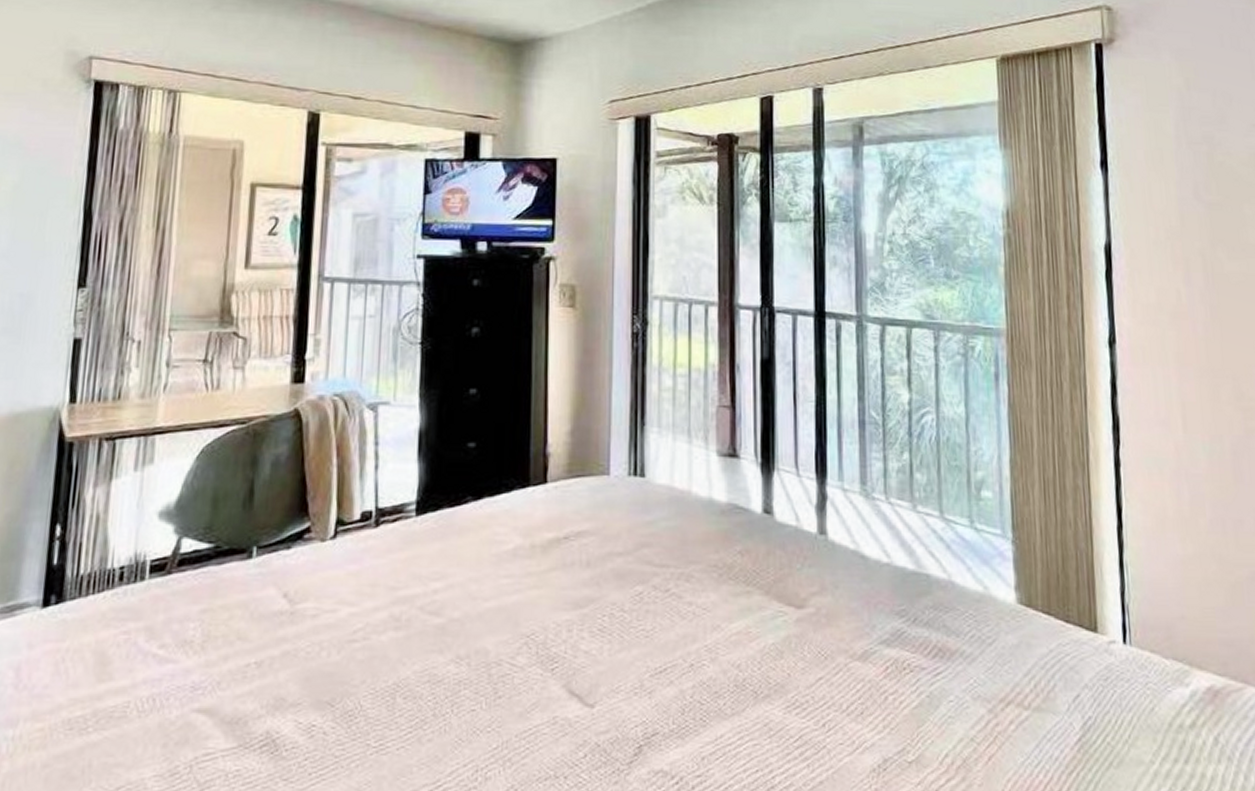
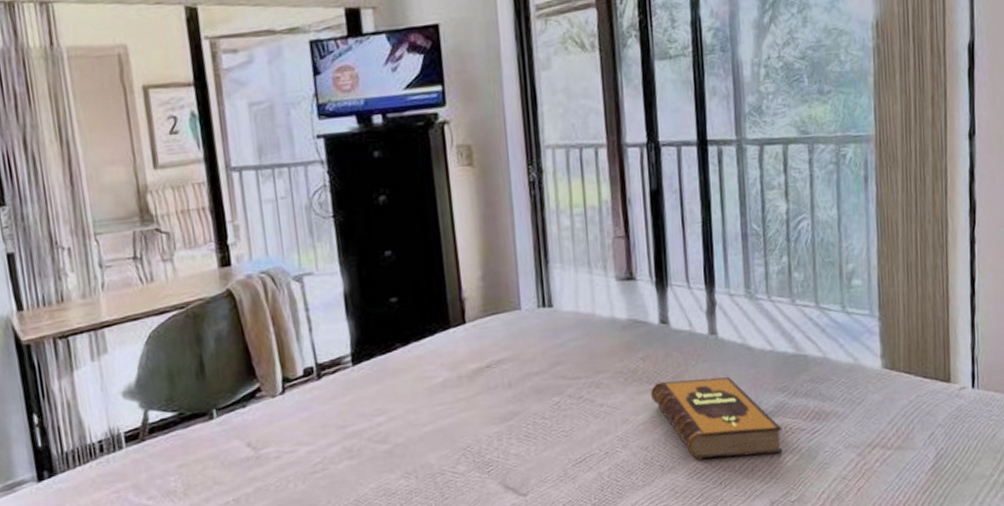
hardback book: none [747,584,899,696] -> present [650,377,783,460]

